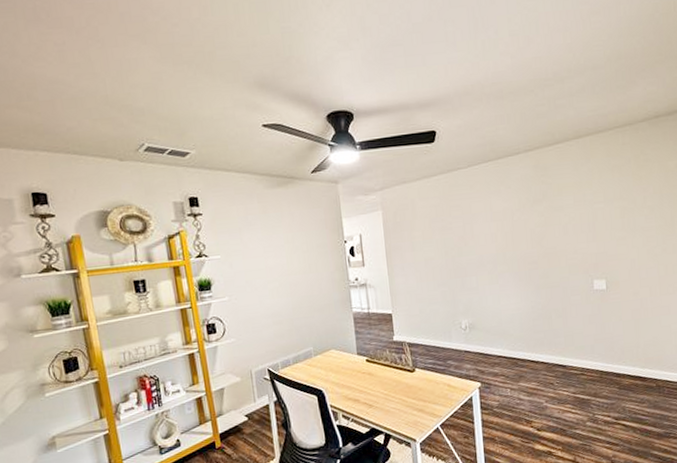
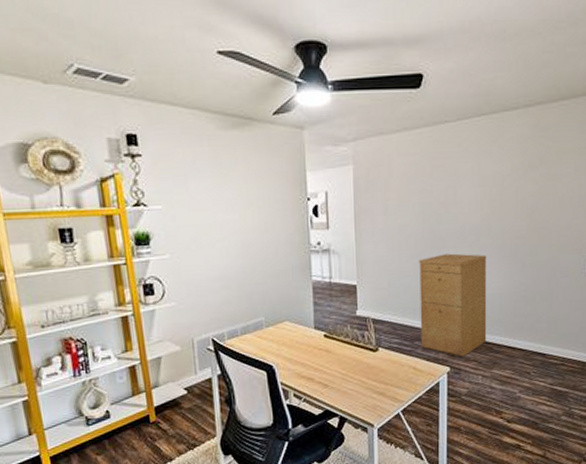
filing cabinet: none [444,280,512,373] -> present [418,253,487,358]

